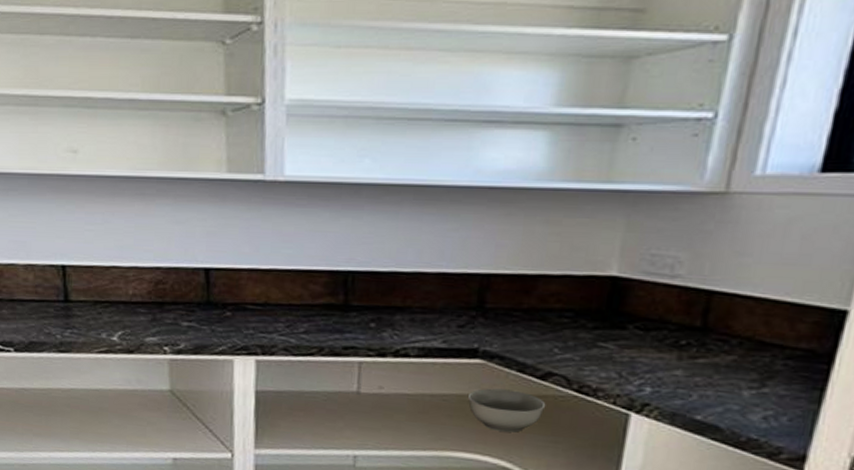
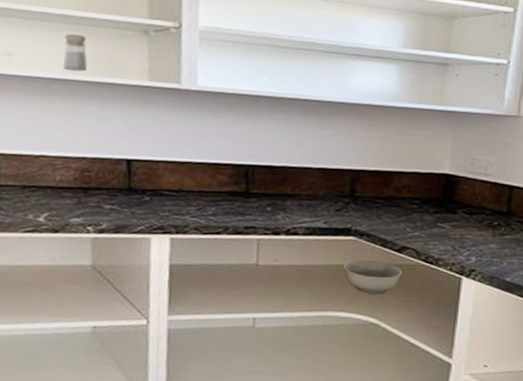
salt shaker: none [131,121,157,167] -> present [63,33,87,72]

